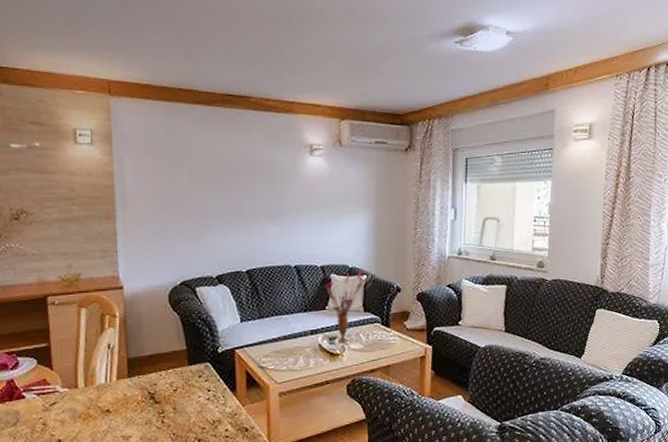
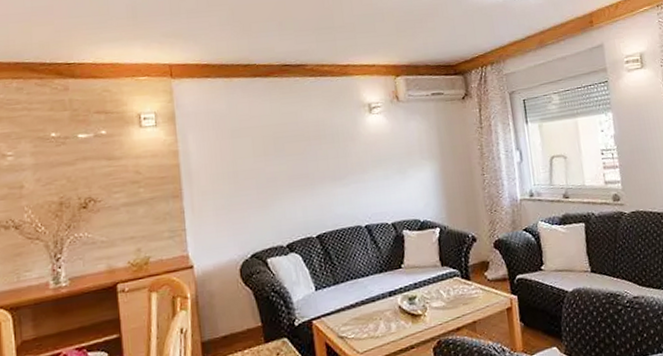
bouquet: present [323,270,373,344] -> none [397,222,447,303]

